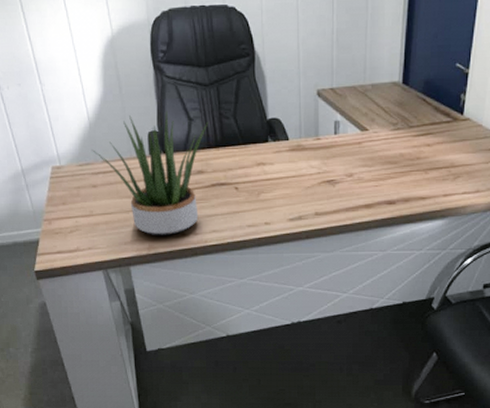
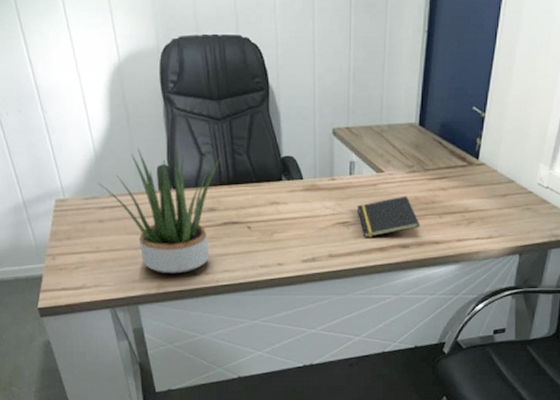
notepad: none [343,153,406,196] -> present [358,195,420,239]

